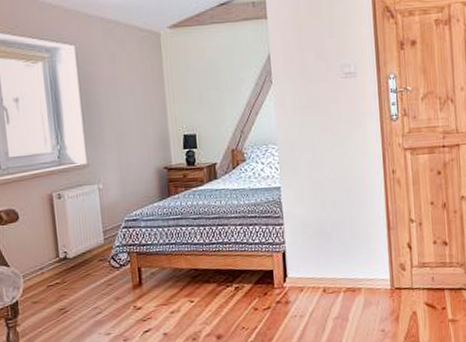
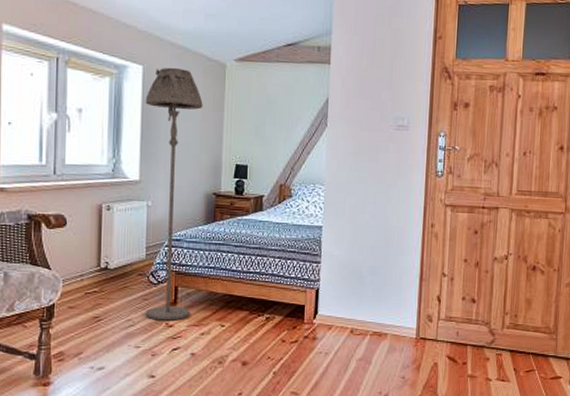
floor lamp: none [81,43,157,305] -> present [145,67,203,321]

